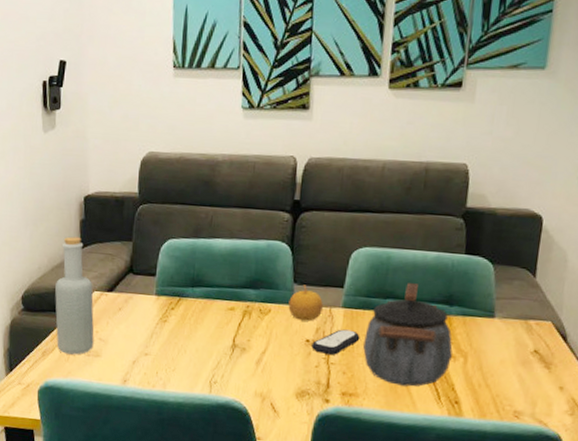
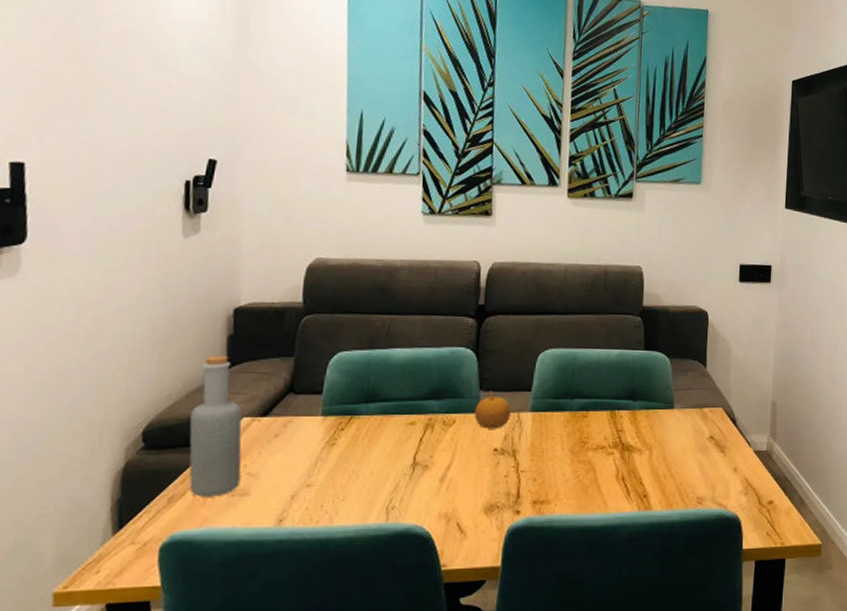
remote control: present [311,329,360,355] -> none [500,434,550,462]
kettle: present [363,283,453,387] -> none [553,381,638,486]

